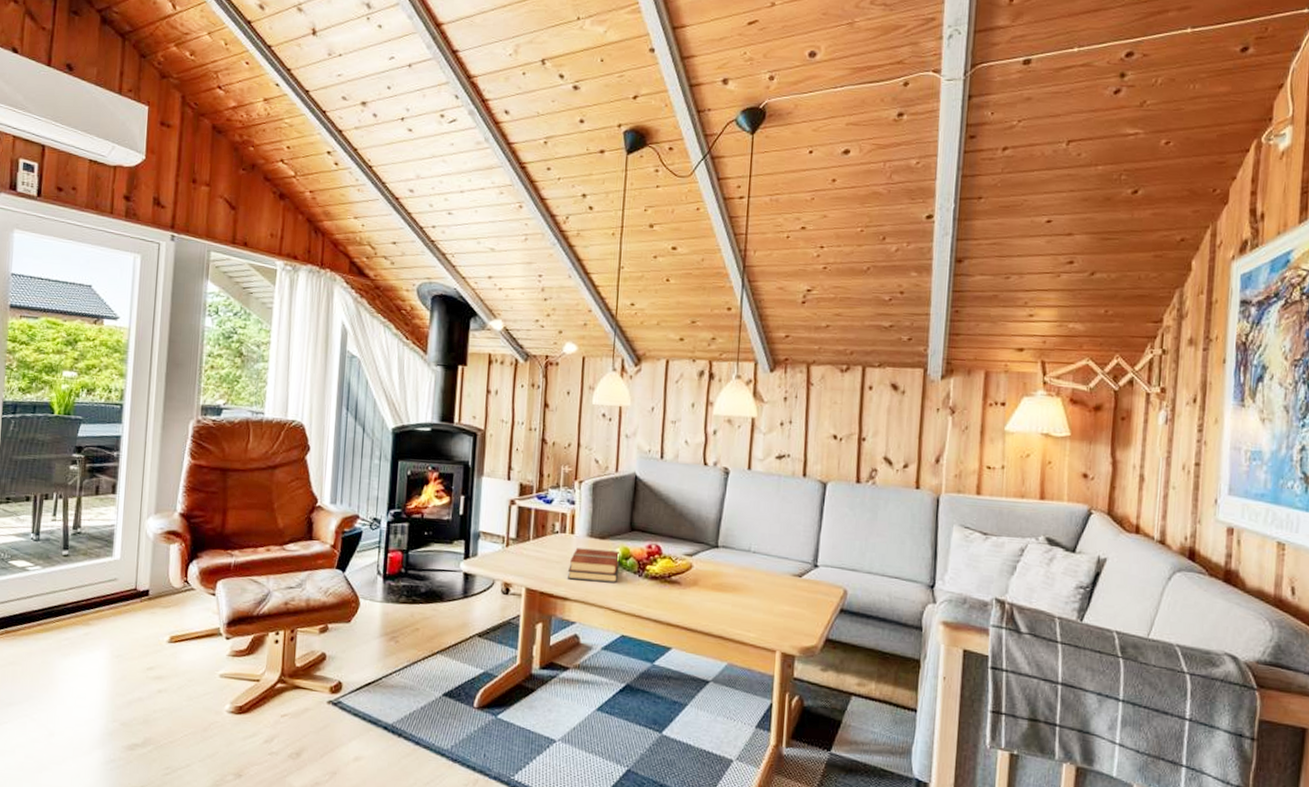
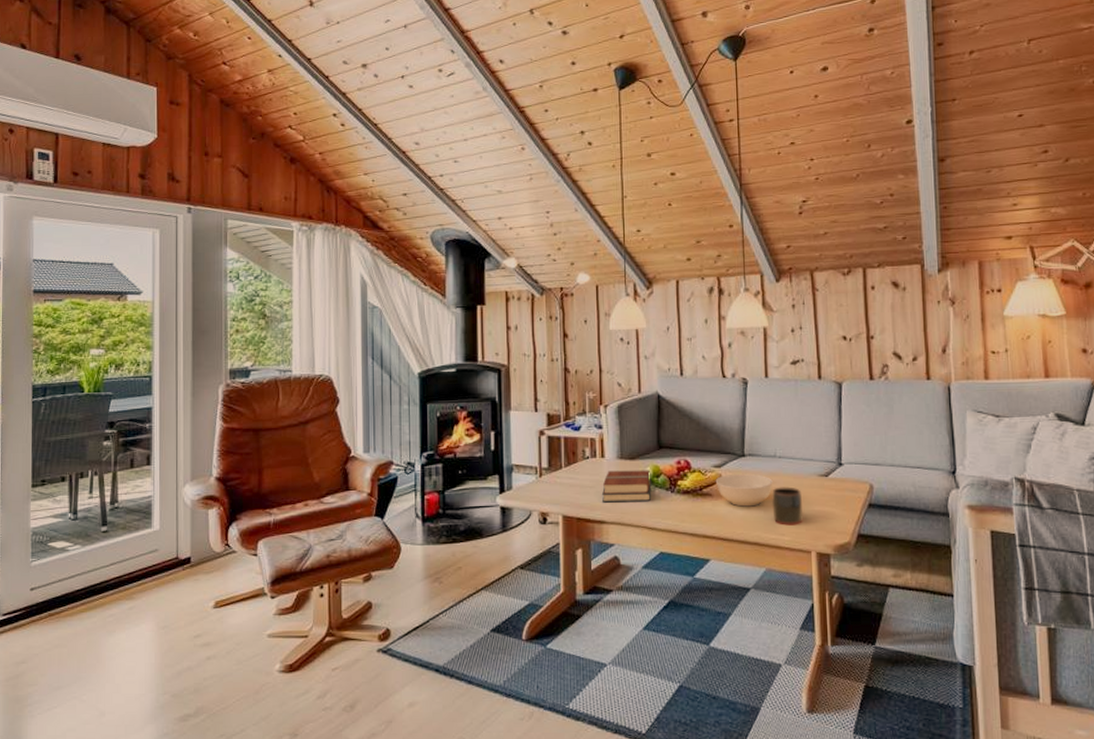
bowl: none [685,564,746,600] -> present [715,473,774,507]
mug: none [740,582,773,623] -> present [771,487,804,526]

